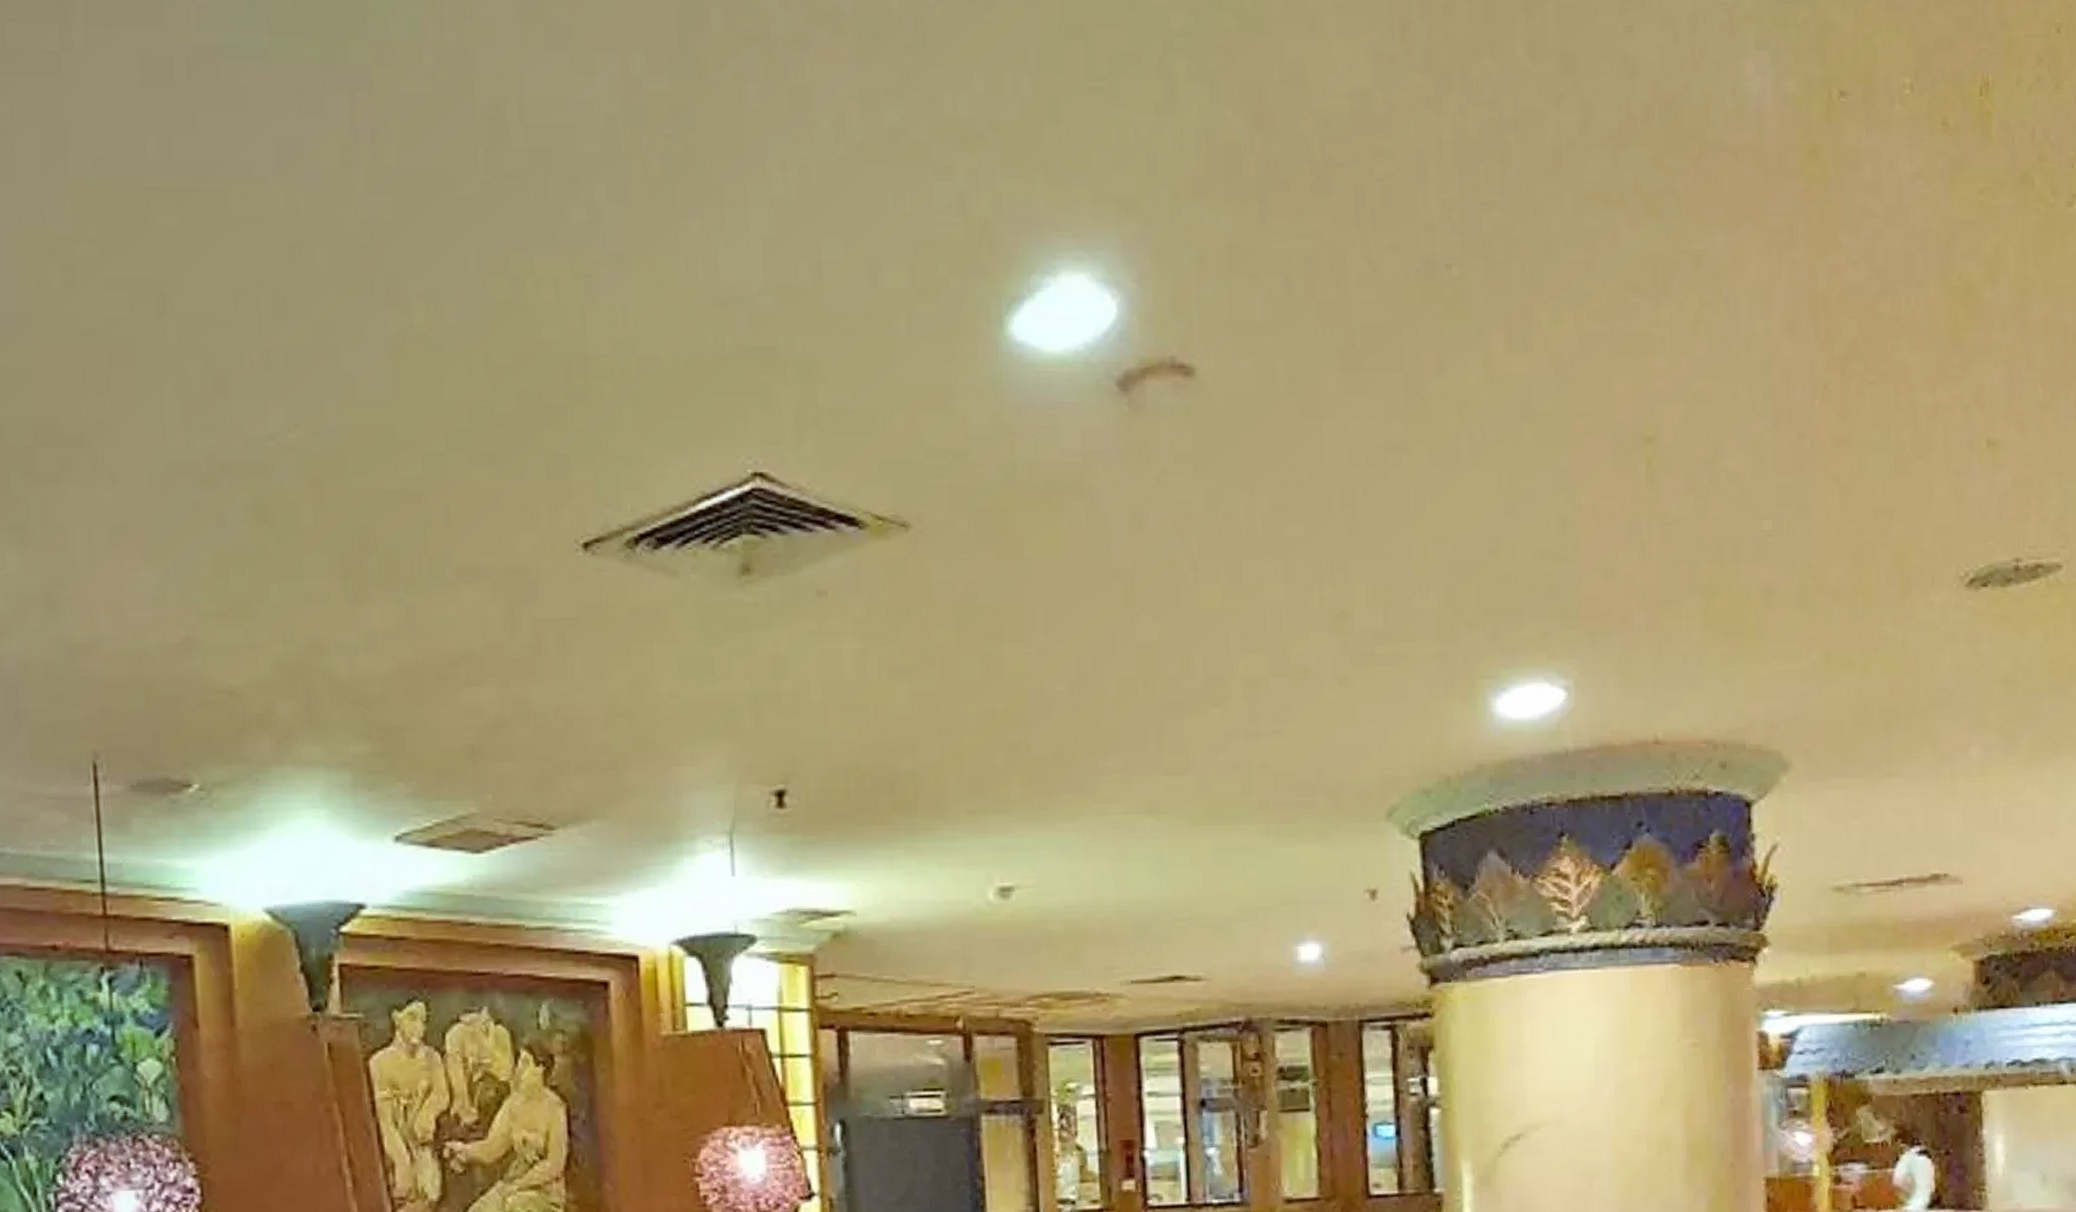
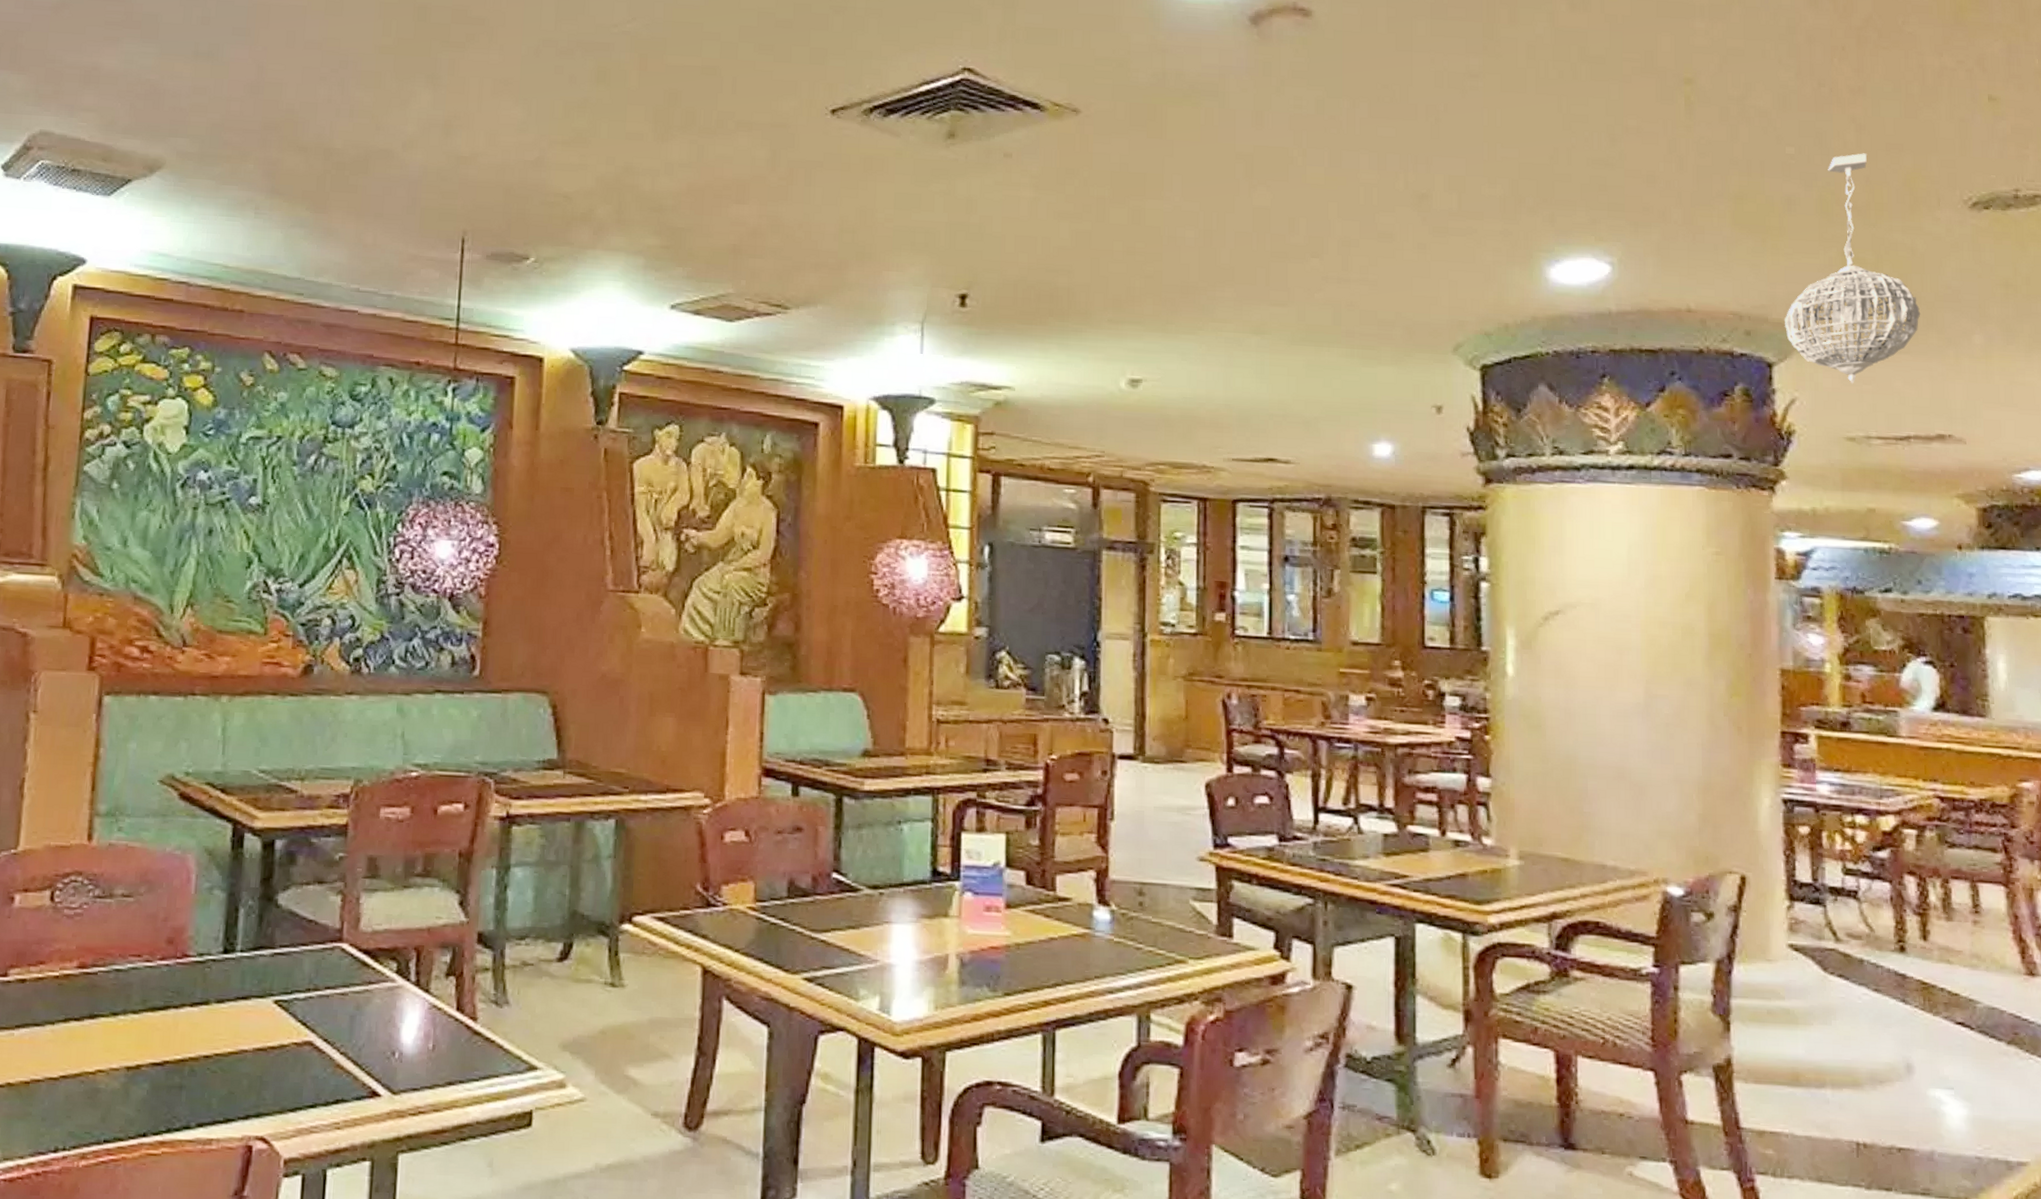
pendant light: none [1764,523,1914,820] -> present [1785,153,1921,384]

